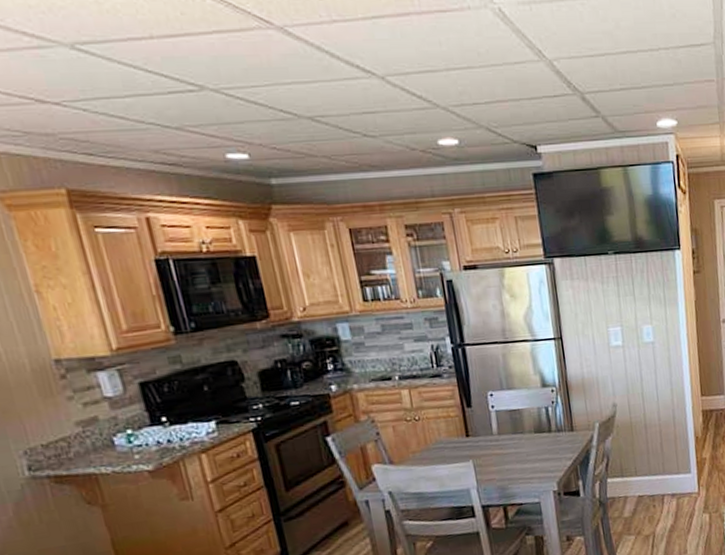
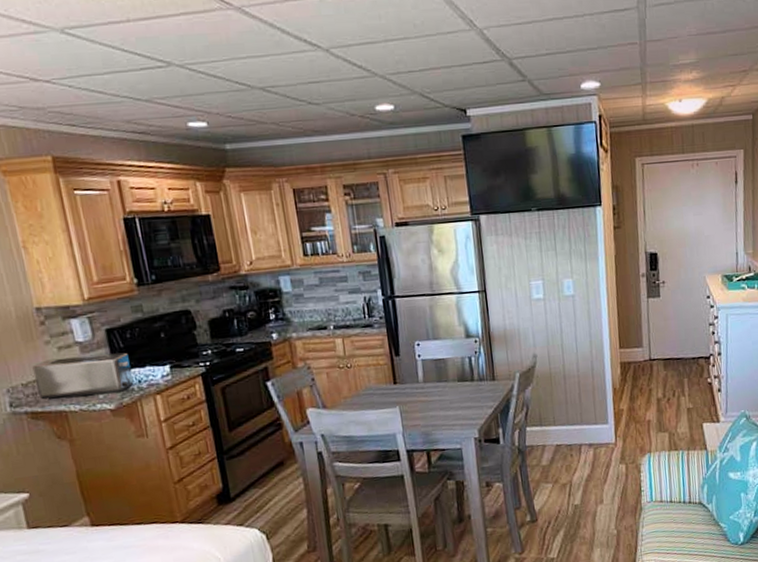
toaster: none [53,407,175,462] -> present [32,352,134,400]

